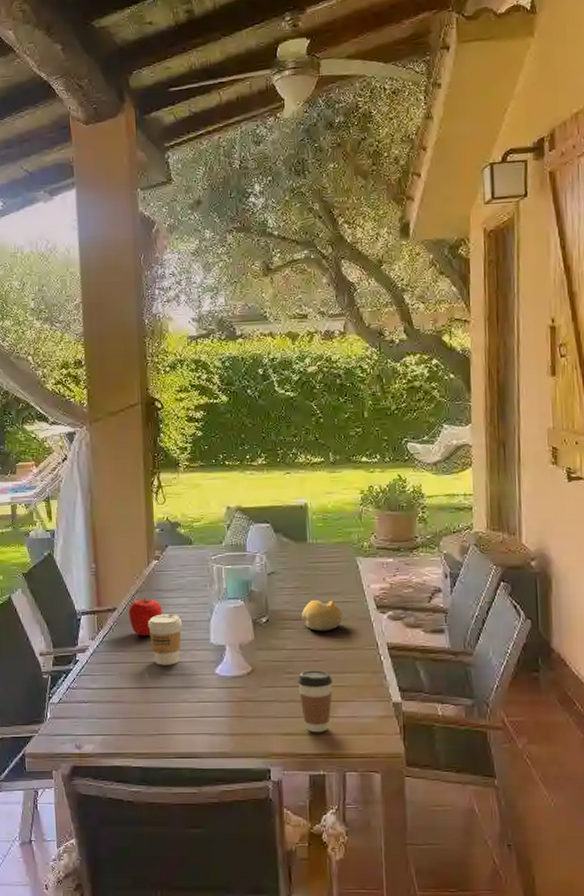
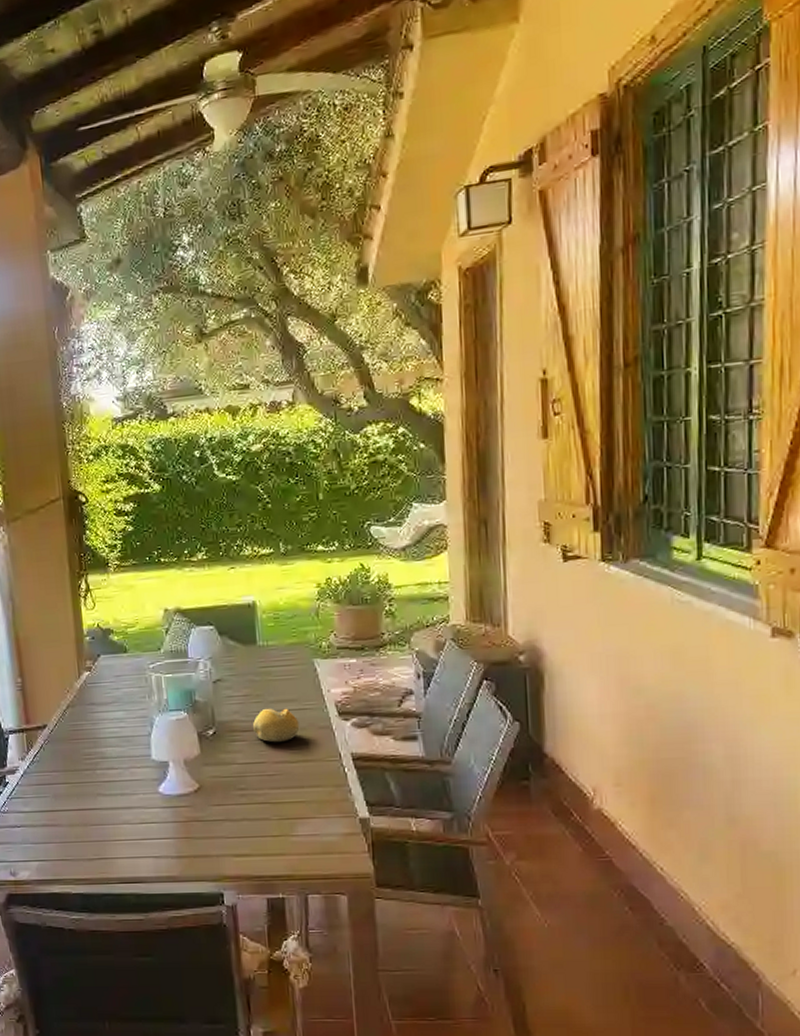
apple: present [128,598,163,636] -> none [60,713,98,754]
coffee cup: present [148,613,182,666] -> none [82,729,120,785]
coffee cup: present [297,670,333,733] -> none [250,785,291,853]

